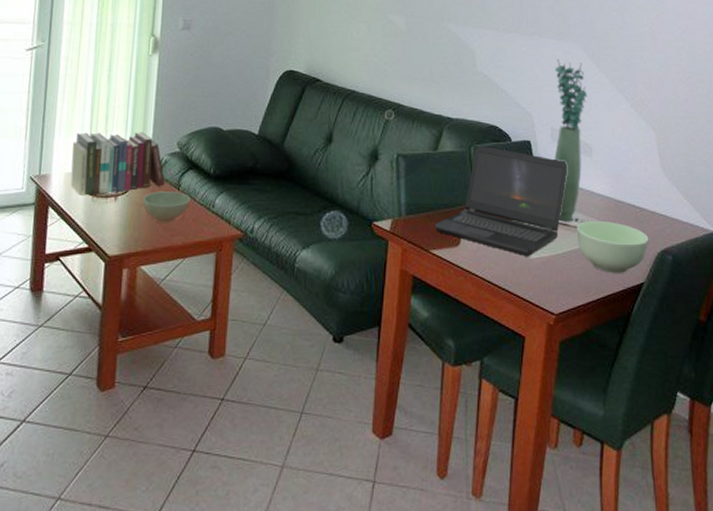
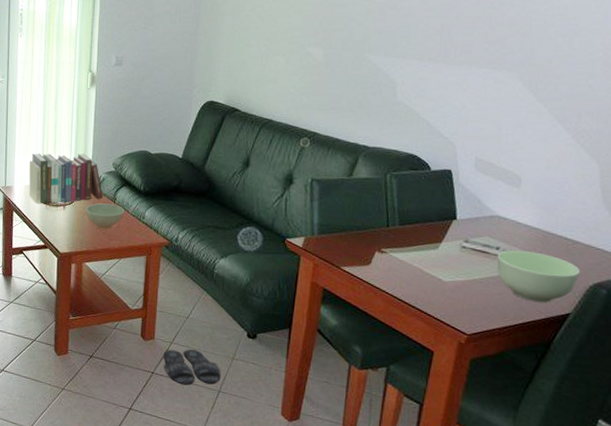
slippers: none [235,364,304,410] -> present [163,349,221,385]
laptop computer: present [435,145,568,257] -> none [347,172,492,280]
vase: present [554,59,588,221] -> none [477,89,521,249]

